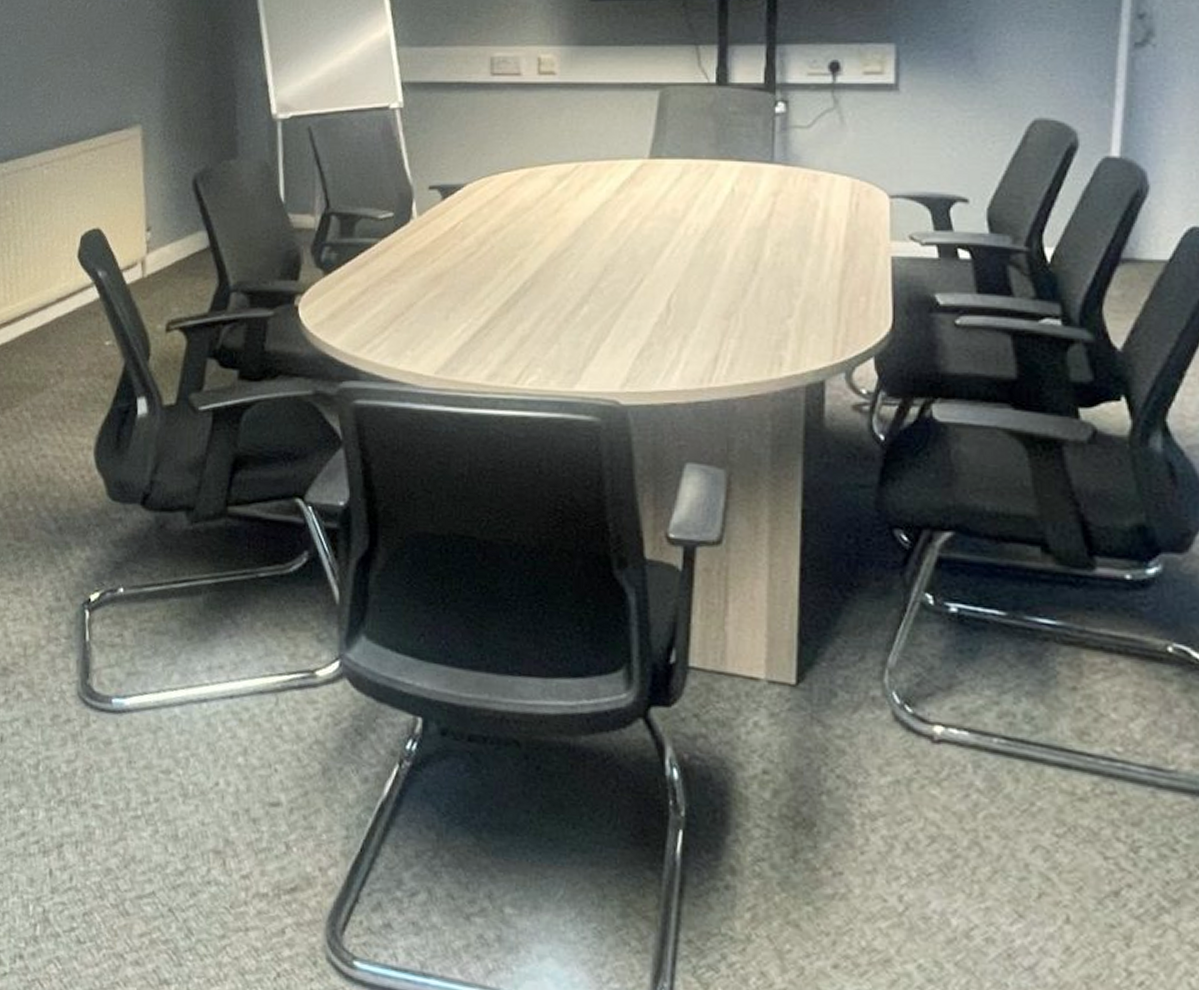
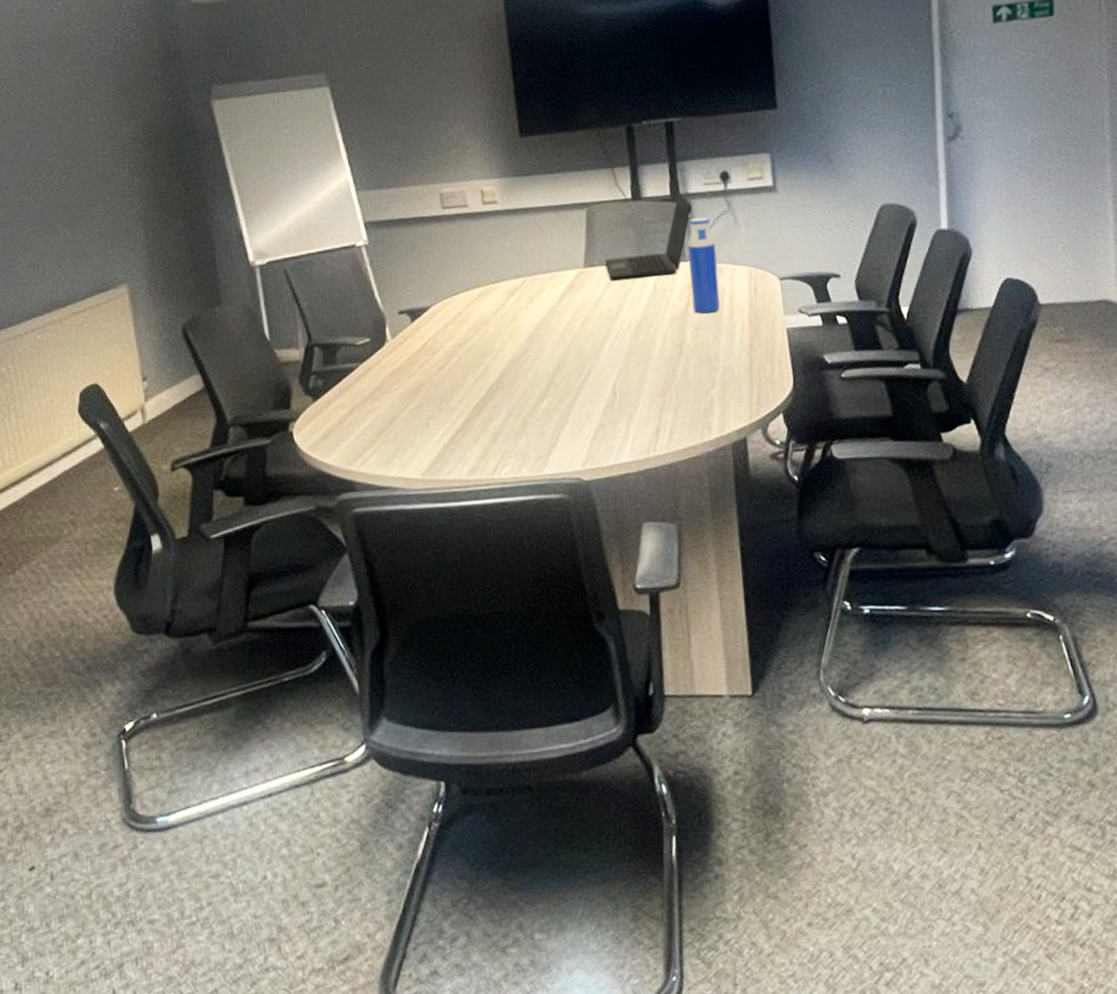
laptop: none [675,81,790,178] -> present [605,192,693,280]
water bottle: none [776,114,814,228] -> present [687,217,720,314]

